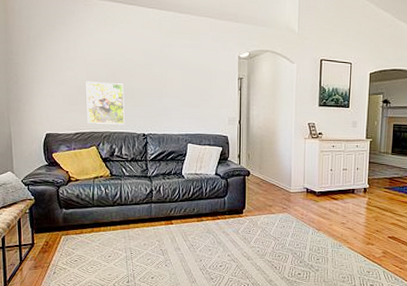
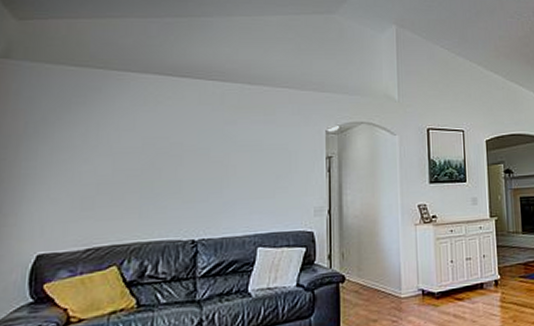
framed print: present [86,81,125,125] -> none [106,175,167,234]

